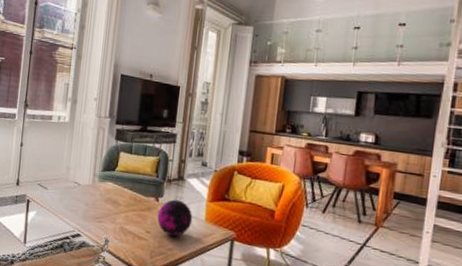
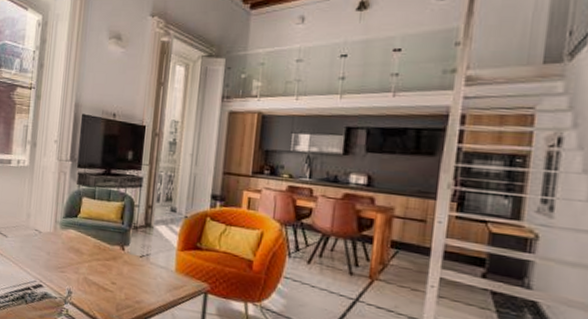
decorative orb: present [157,199,193,237] -> none [123,248,162,288]

